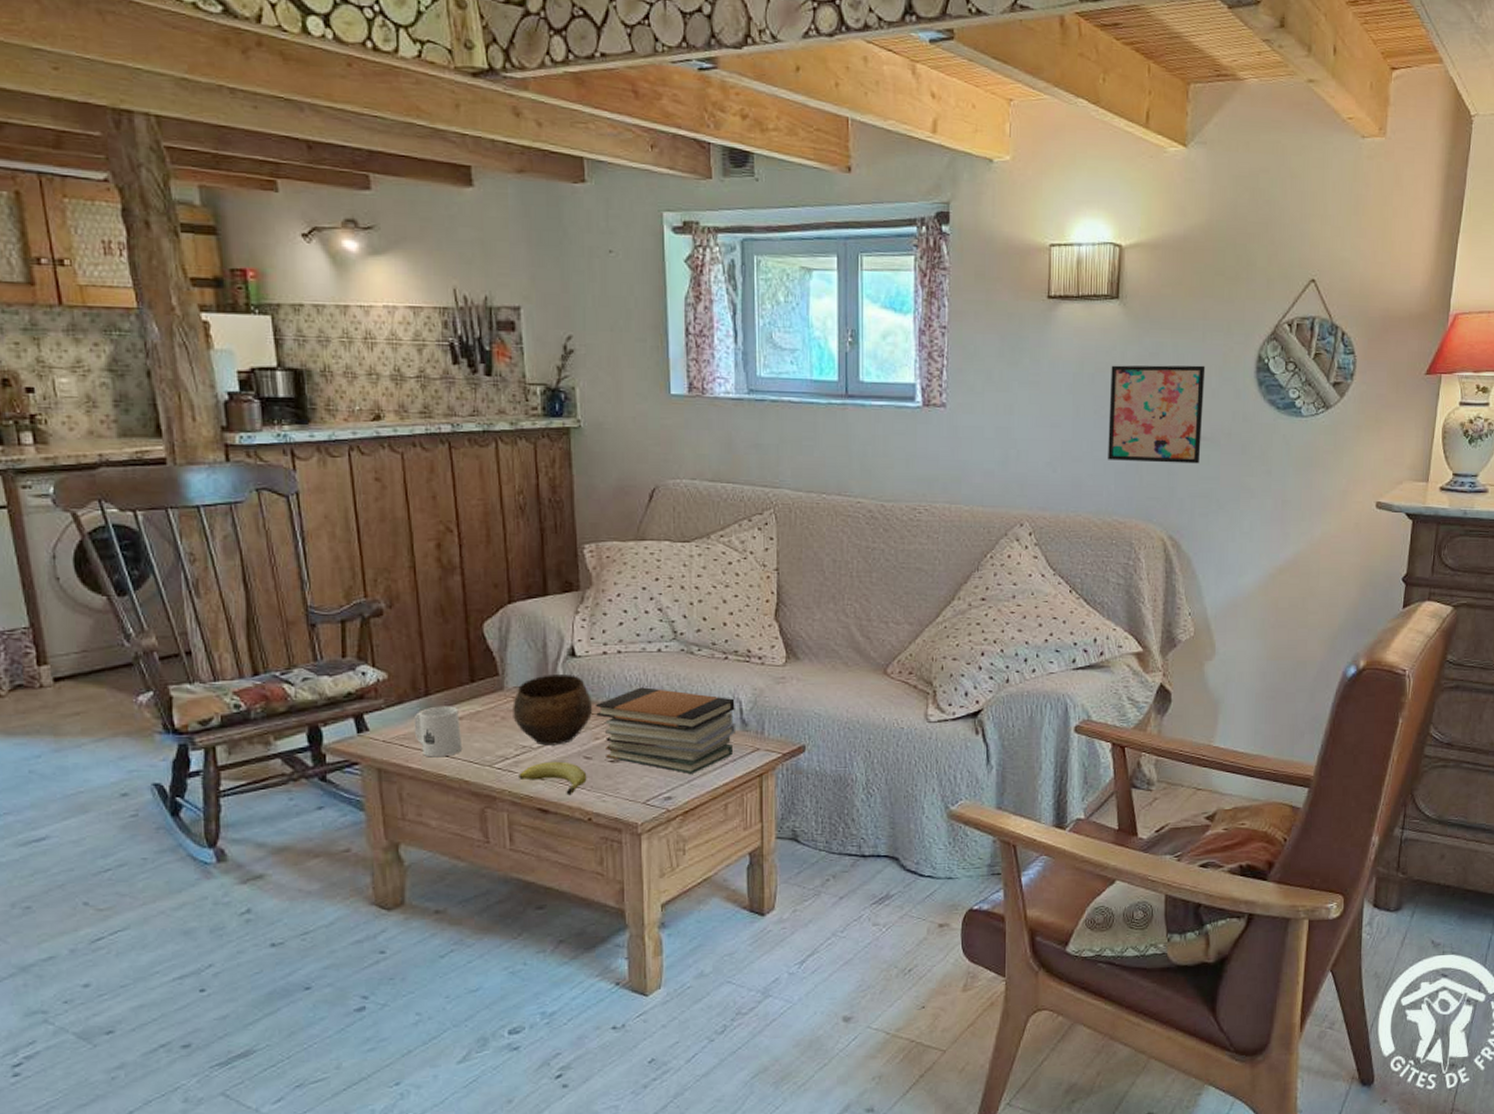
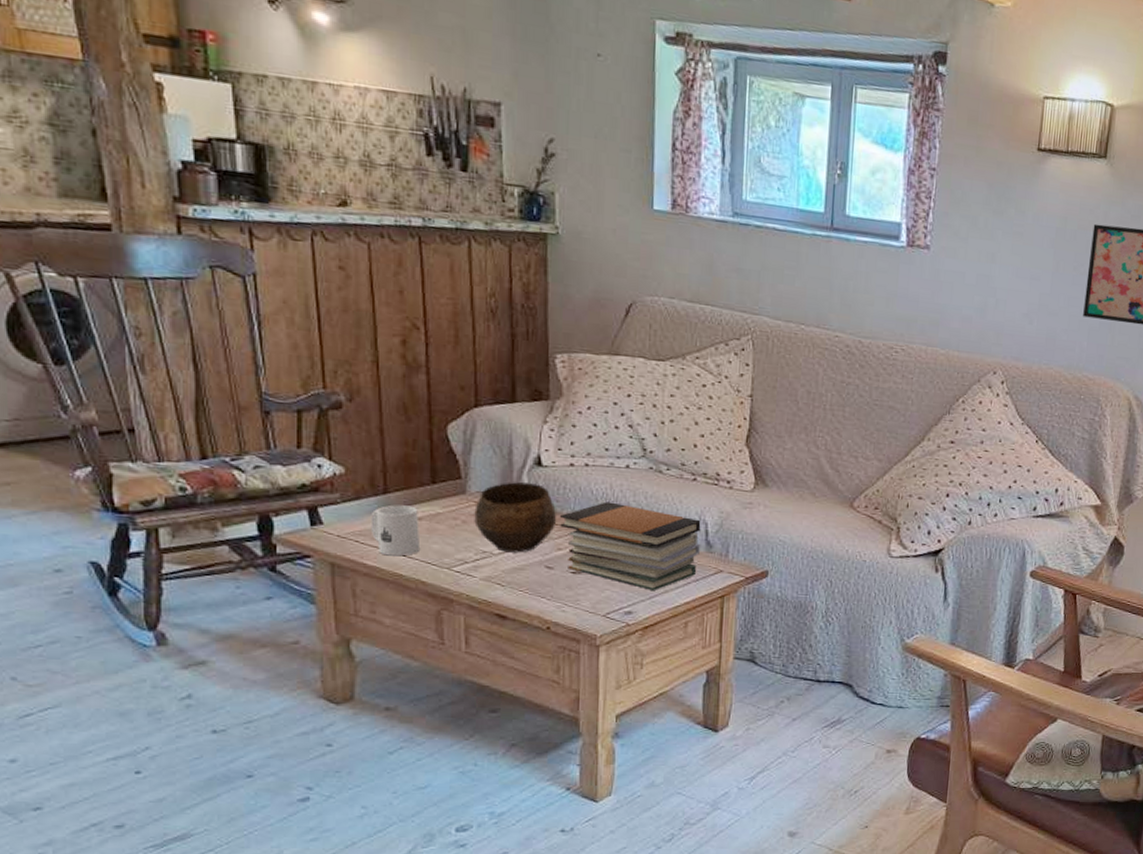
fruit: present [519,761,587,796] -> none [477,568,547,604]

